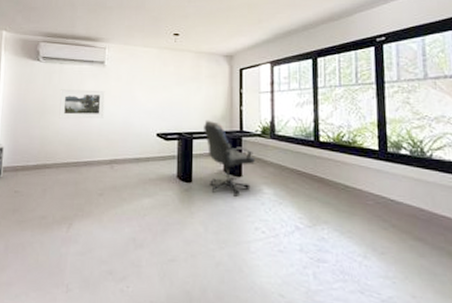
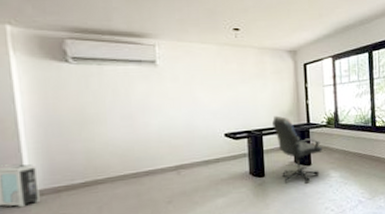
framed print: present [59,89,105,119] -> none [102,93,162,128]

